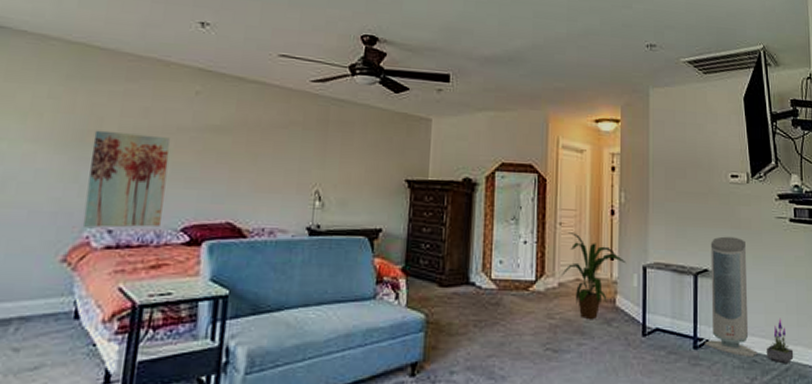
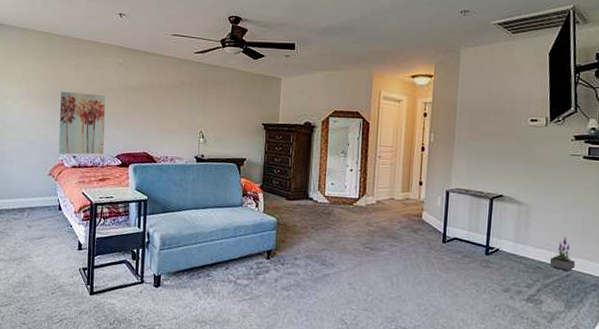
house plant: present [560,232,627,320] -> none [378,163,433,229]
air purifier: present [705,236,758,358] -> none [495,169,542,265]

